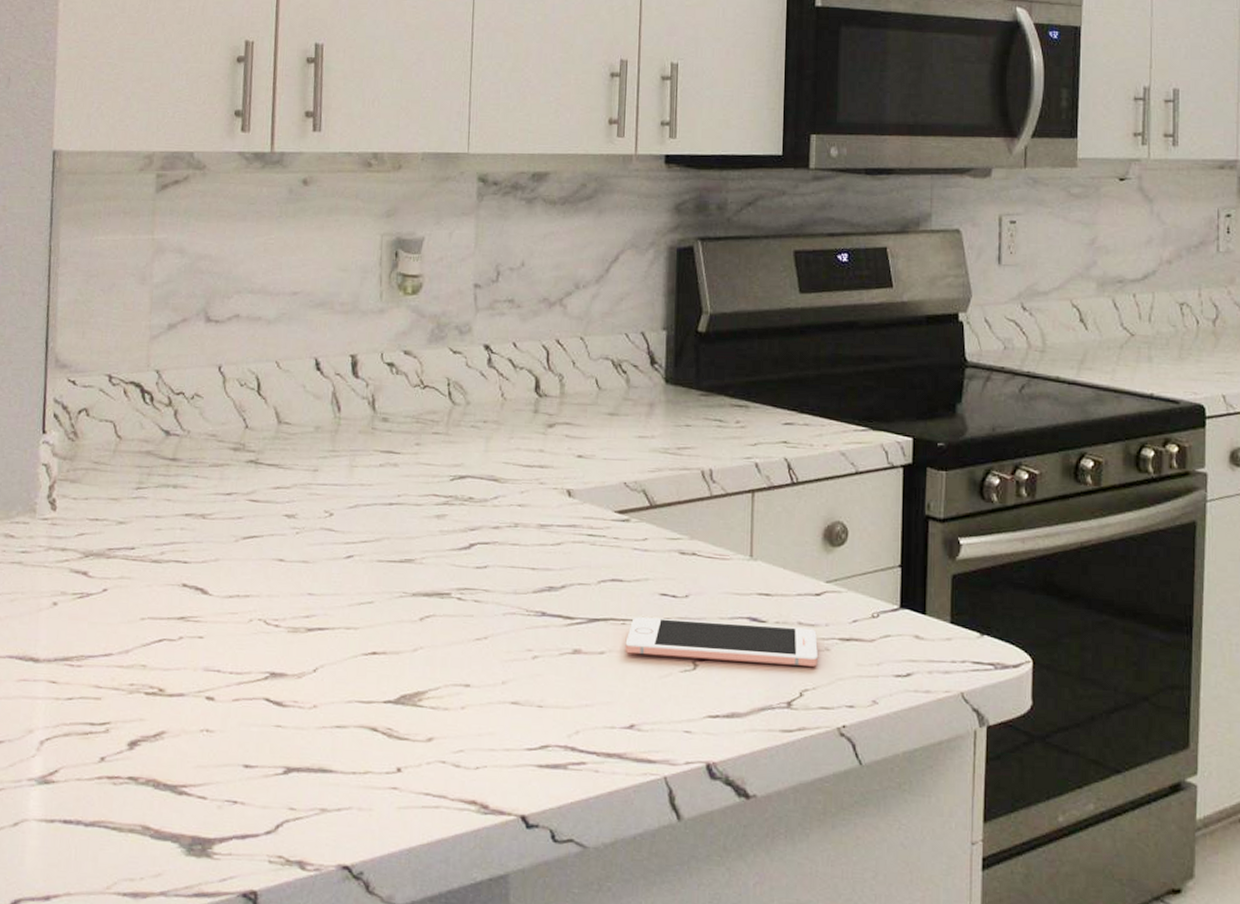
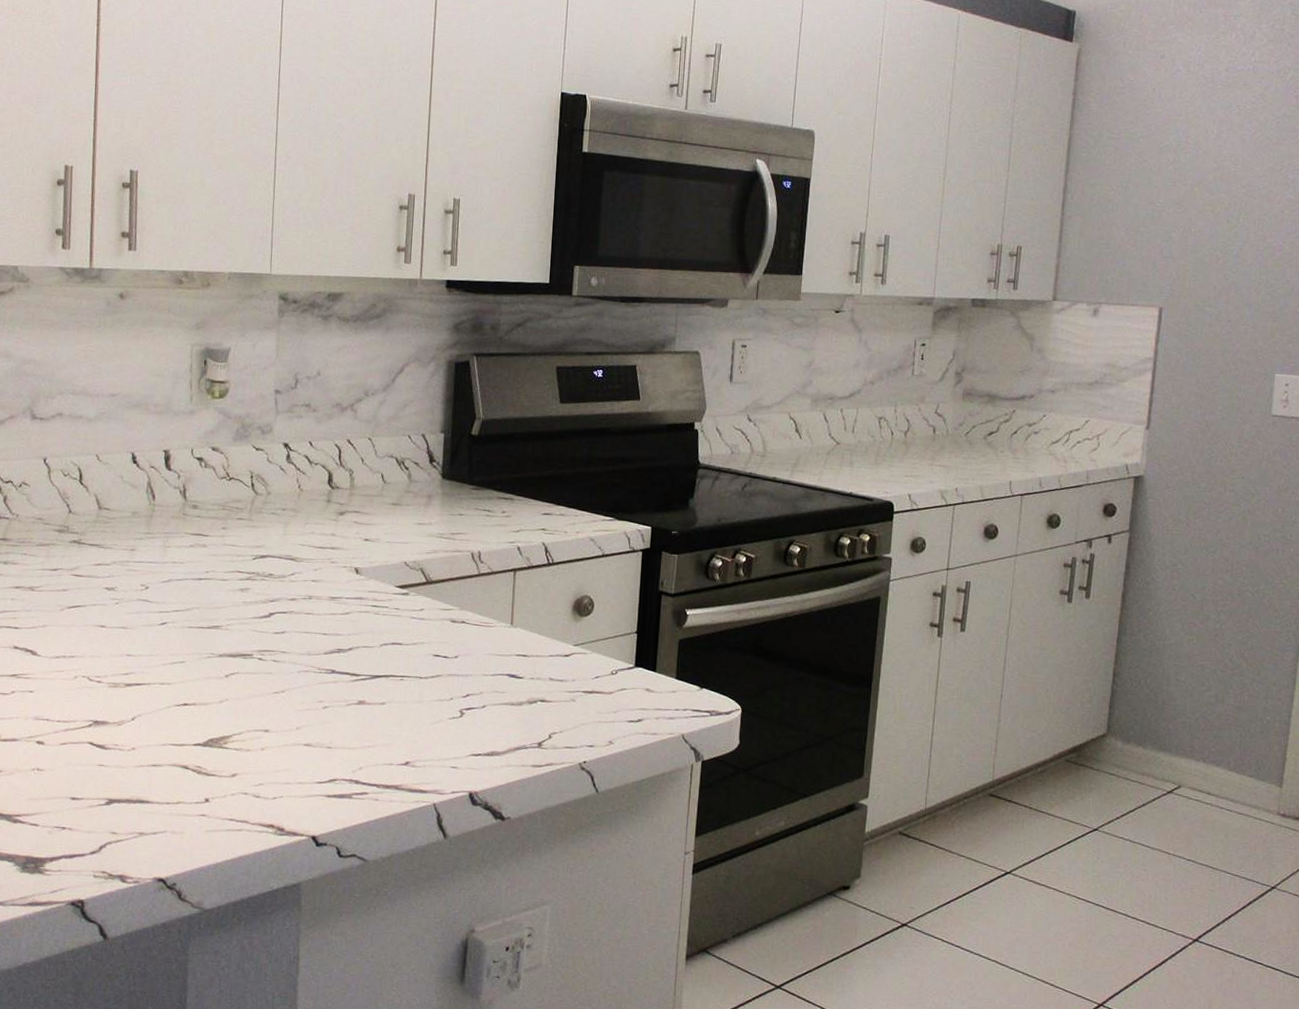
cell phone: present [625,617,818,667] -> none [402,674,565,714]

